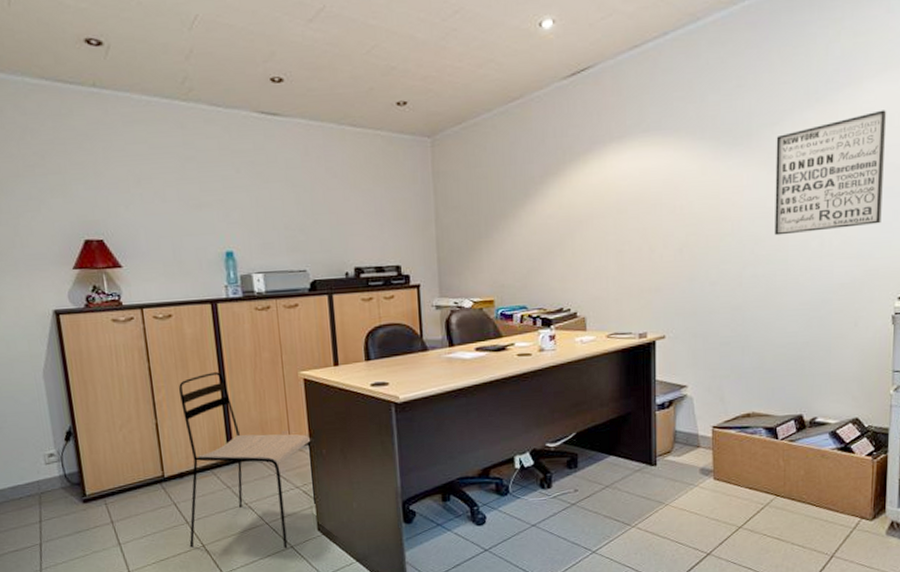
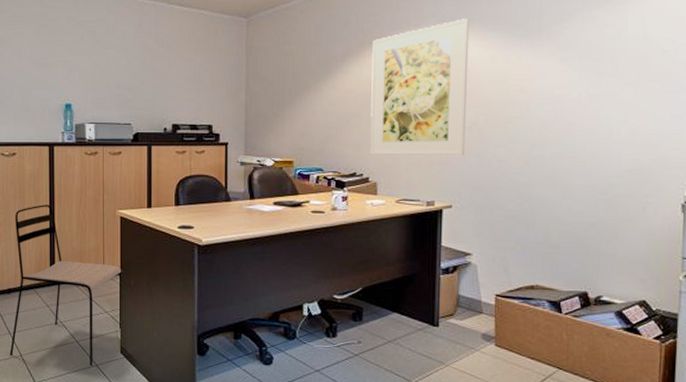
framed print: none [573,126,677,287] -> present [370,18,470,156]
wall art: present [774,110,887,236] -> none [562,12,678,121]

